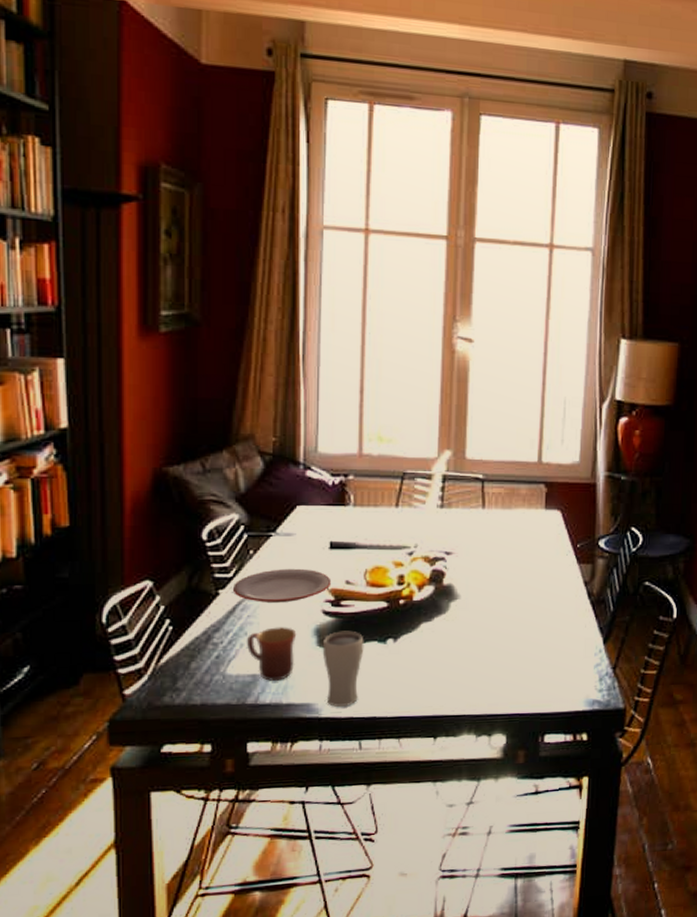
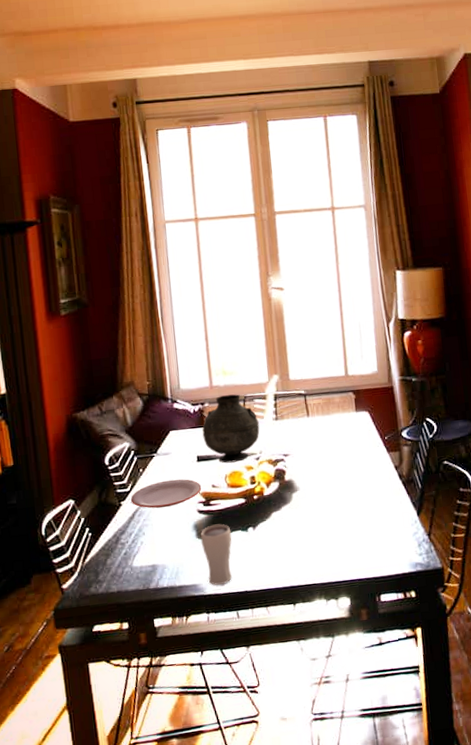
mug: present [247,627,297,681] -> none [145,525,182,569]
vase: none [341,468,418,555] -> present [202,394,260,463]

